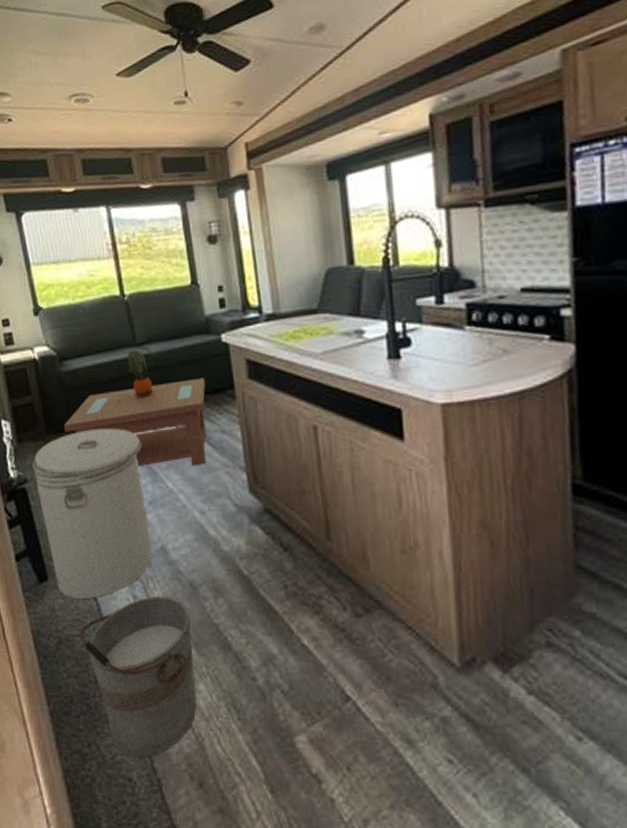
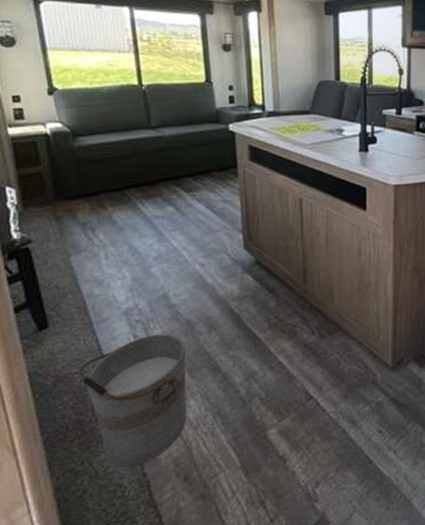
can: present [32,428,152,599] -> none [38,196,154,342]
coffee table: present [63,378,207,466] -> none [73,158,212,229]
potted plant: present [127,350,154,398] -> none [141,132,165,172]

